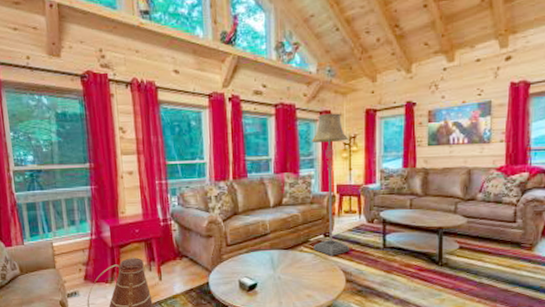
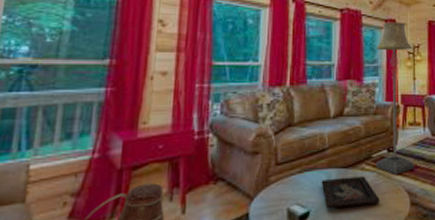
decorative tray: none [265,257,317,282] -> present [321,176,380,209]

